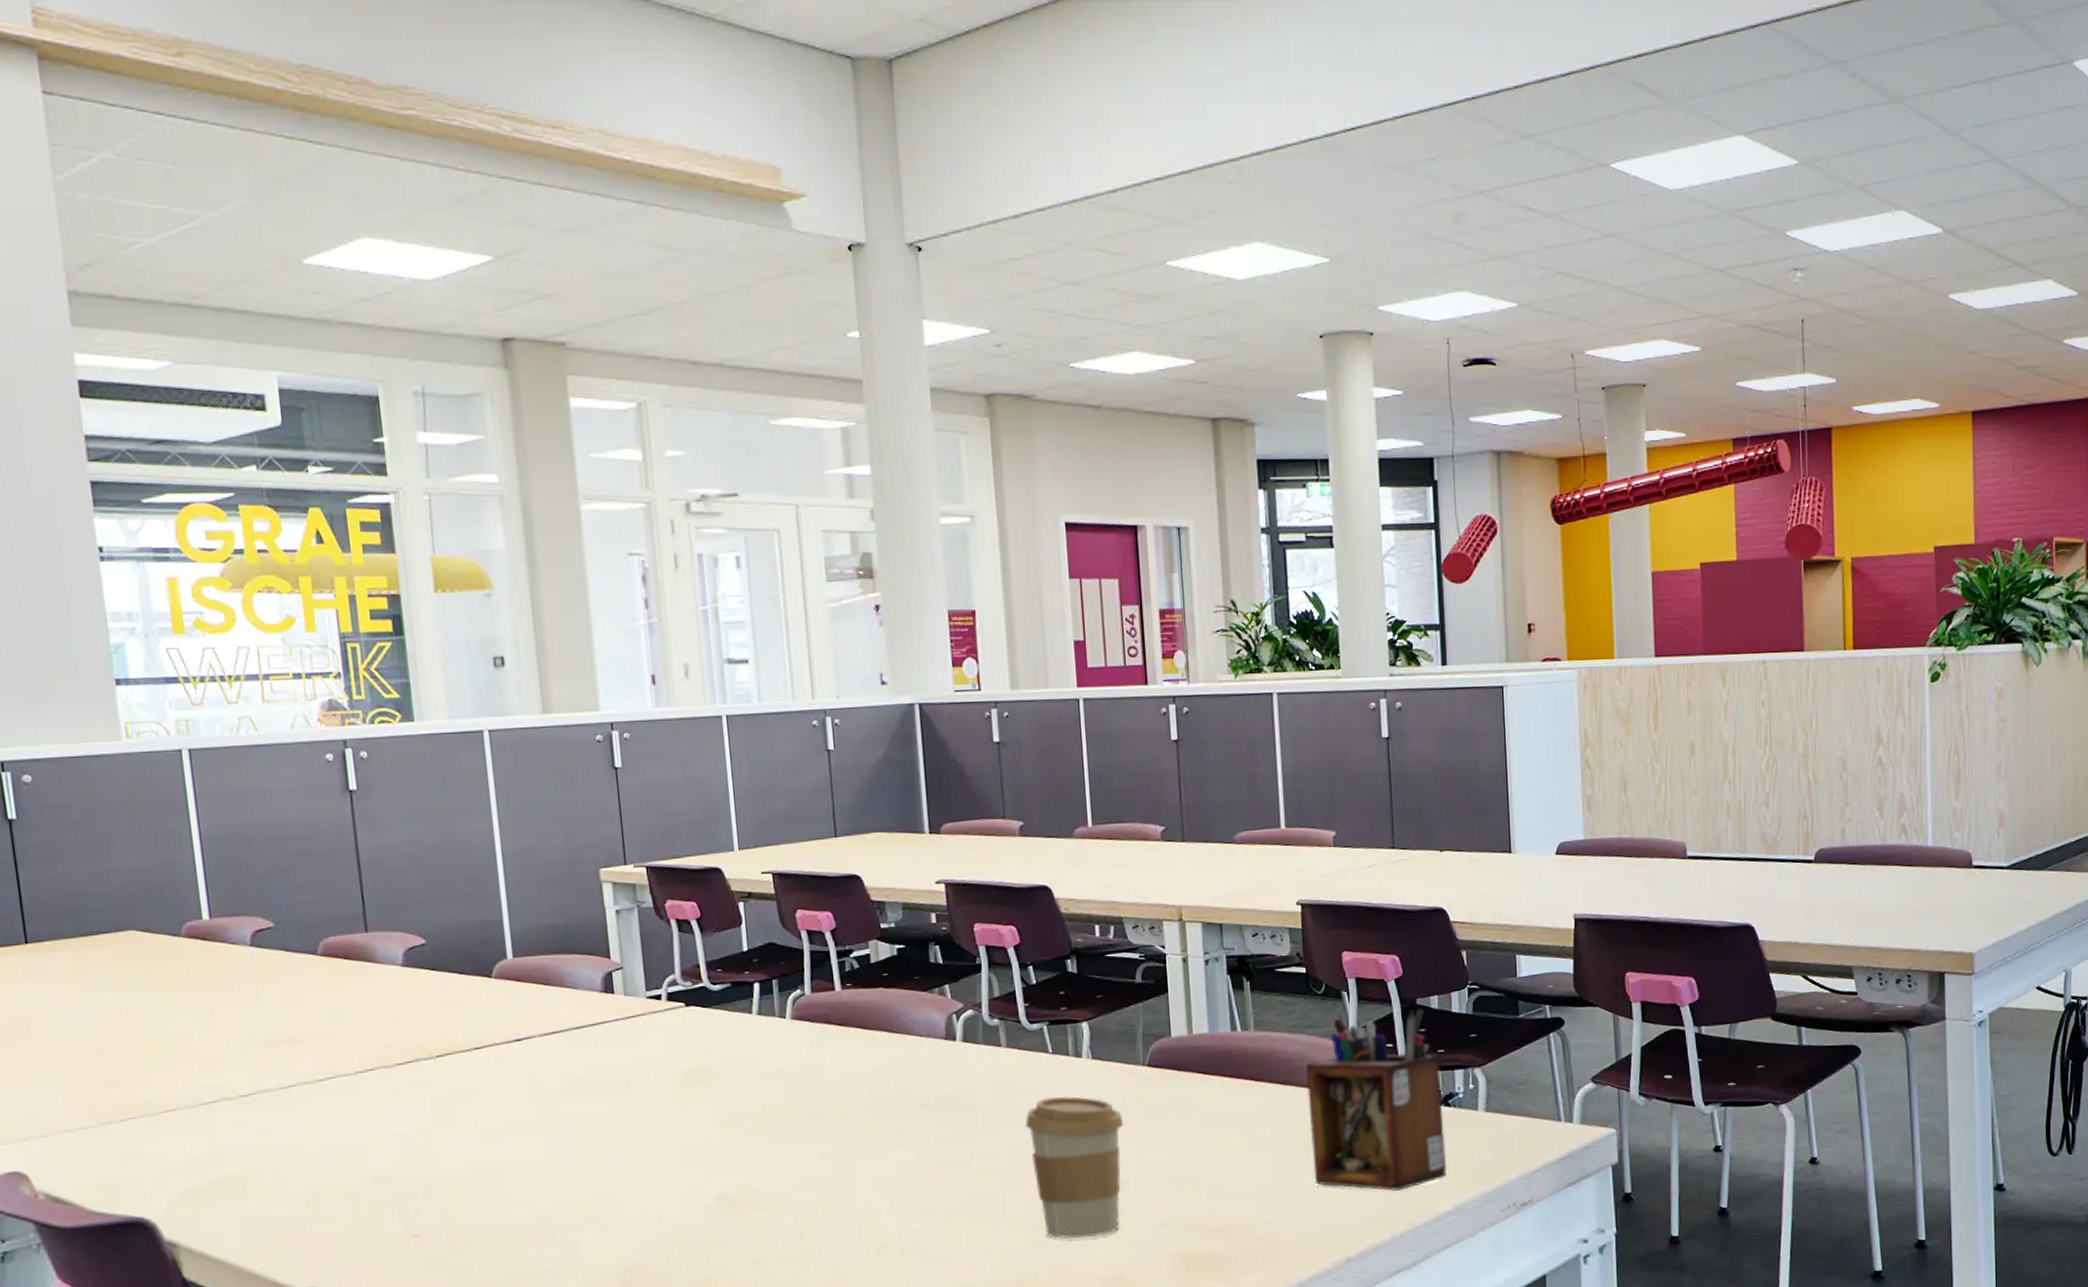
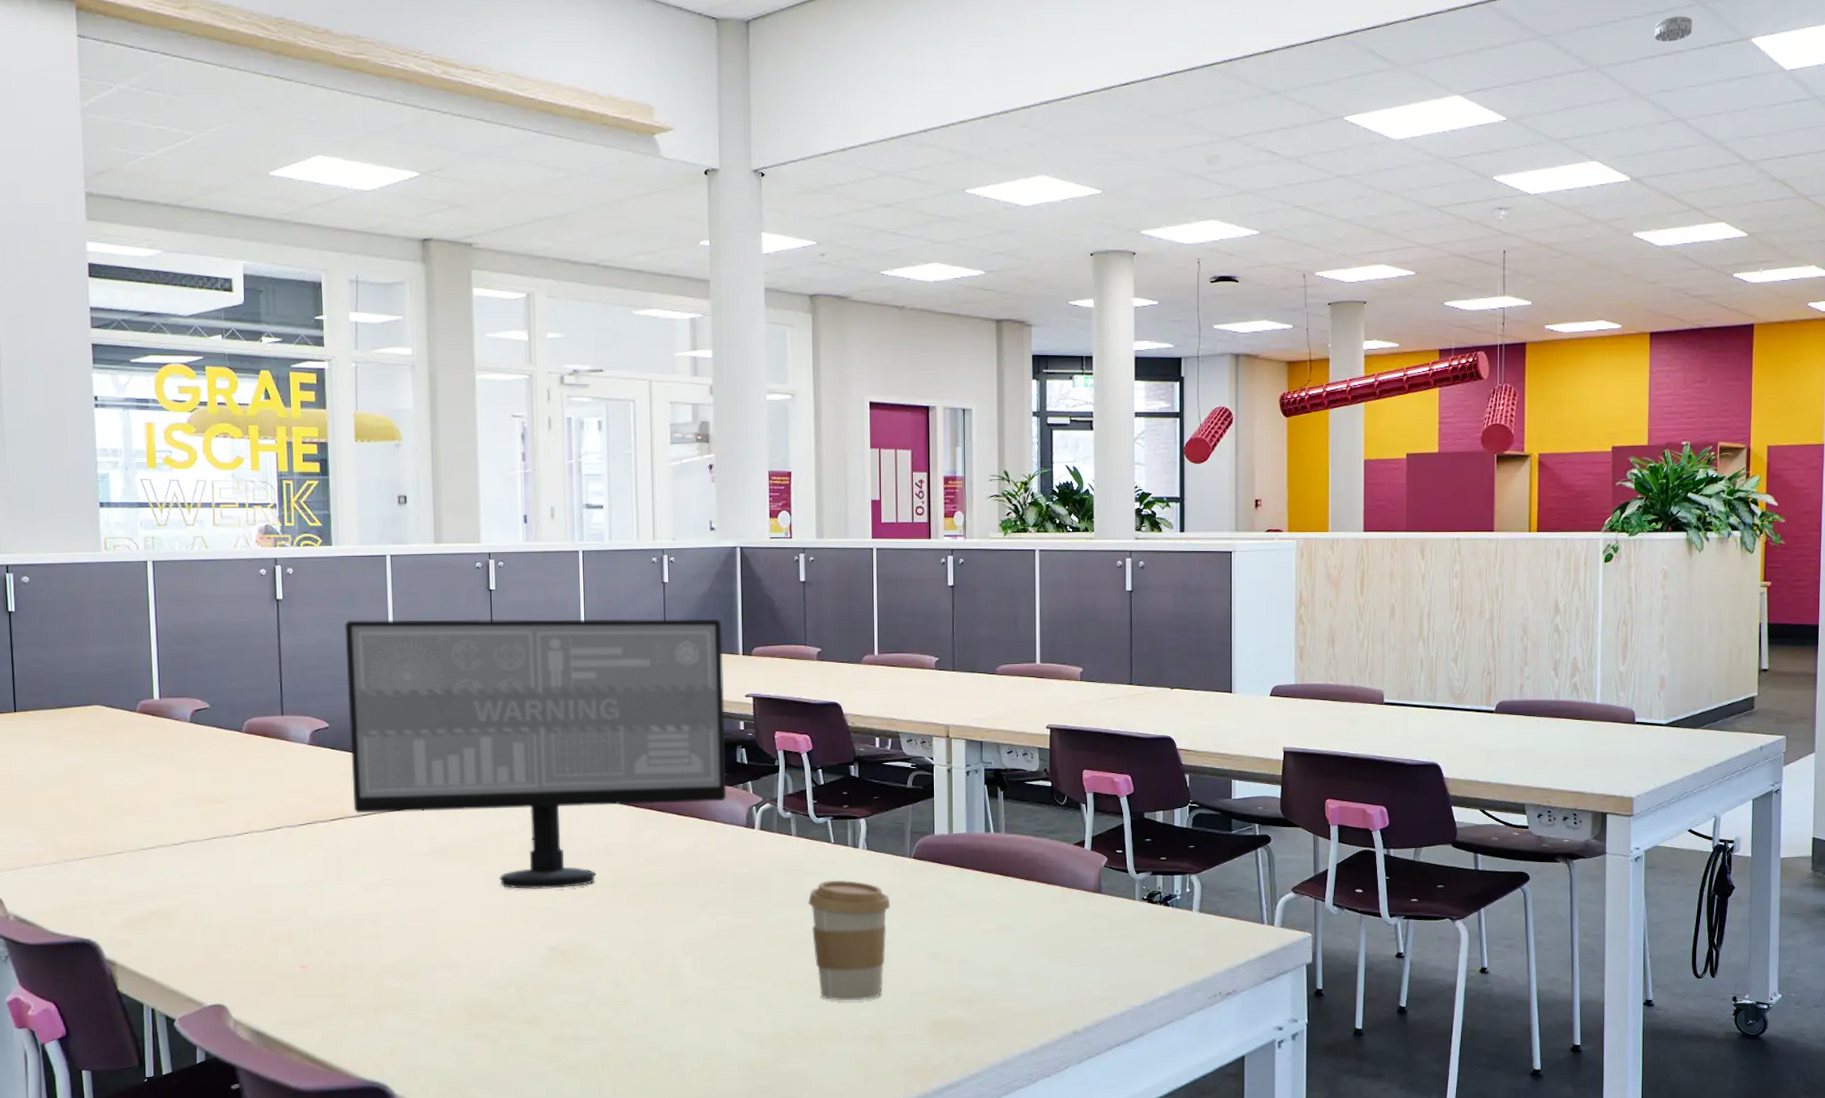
computer monitor: none [437,792,919,1128] -> present [345,618,726,889]
desk organizer: present [1305,1009,1447,1191] -> none [1046,822,1164,976]
smoke detector: none [1964,36,2006,67] -> present [1654,16,1692,41]

